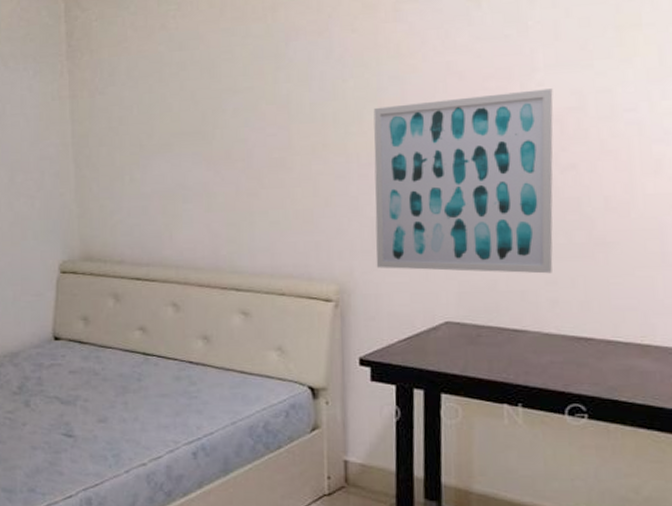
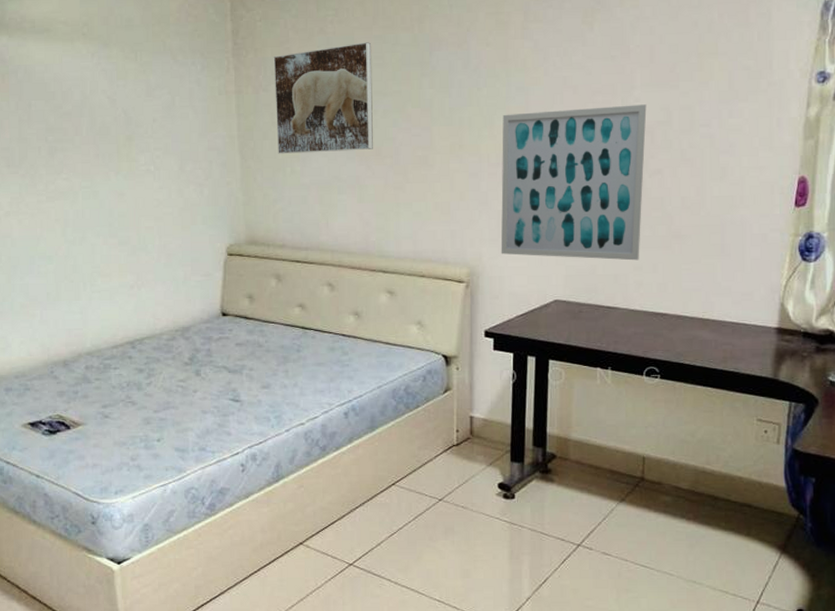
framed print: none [110,36,222,161] -> present [273,42,373,154]

